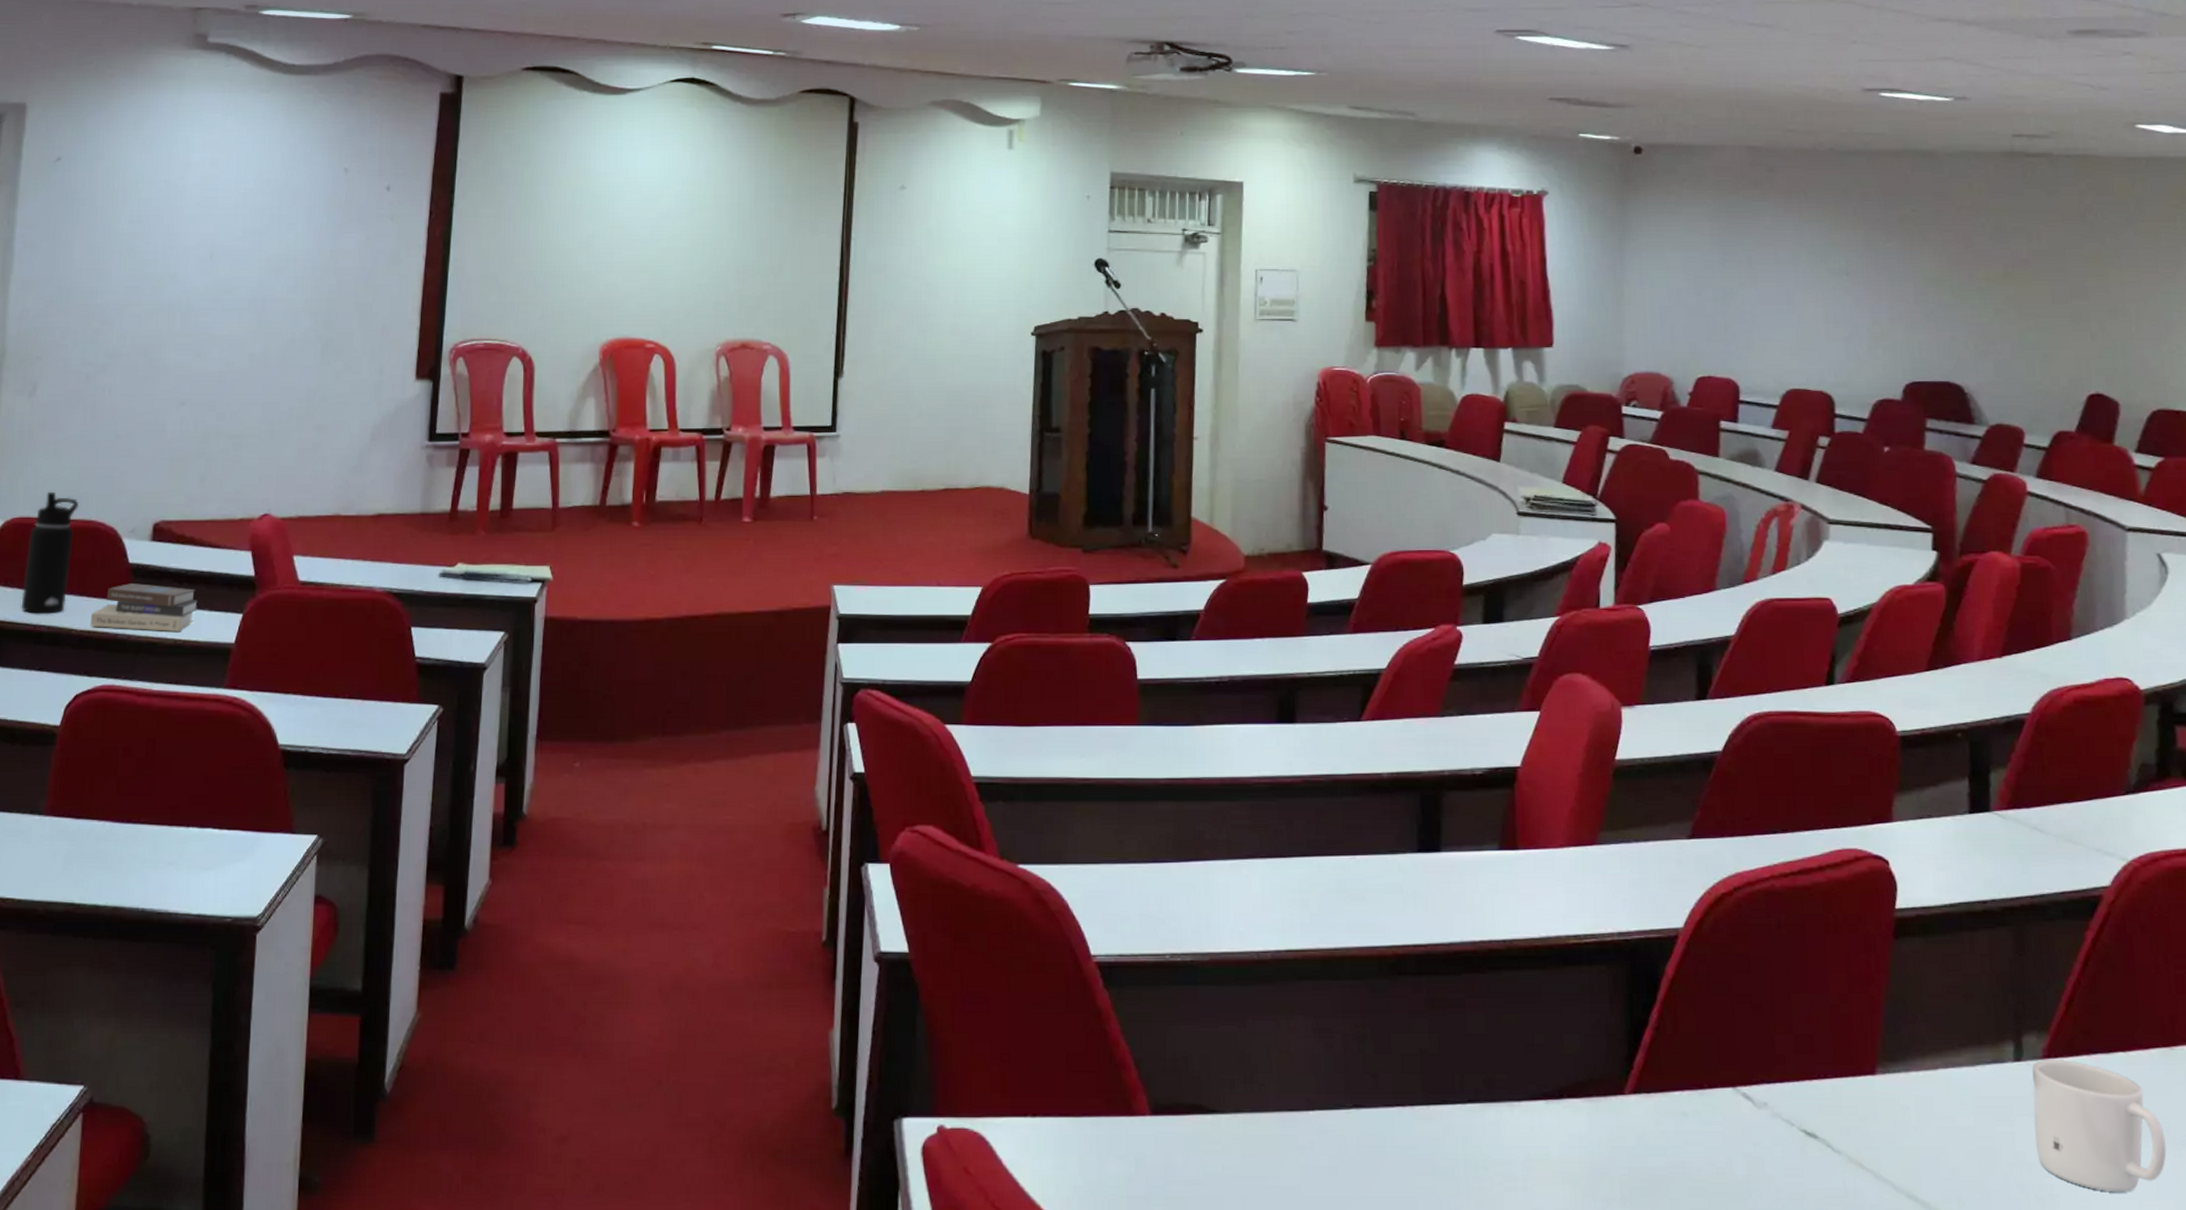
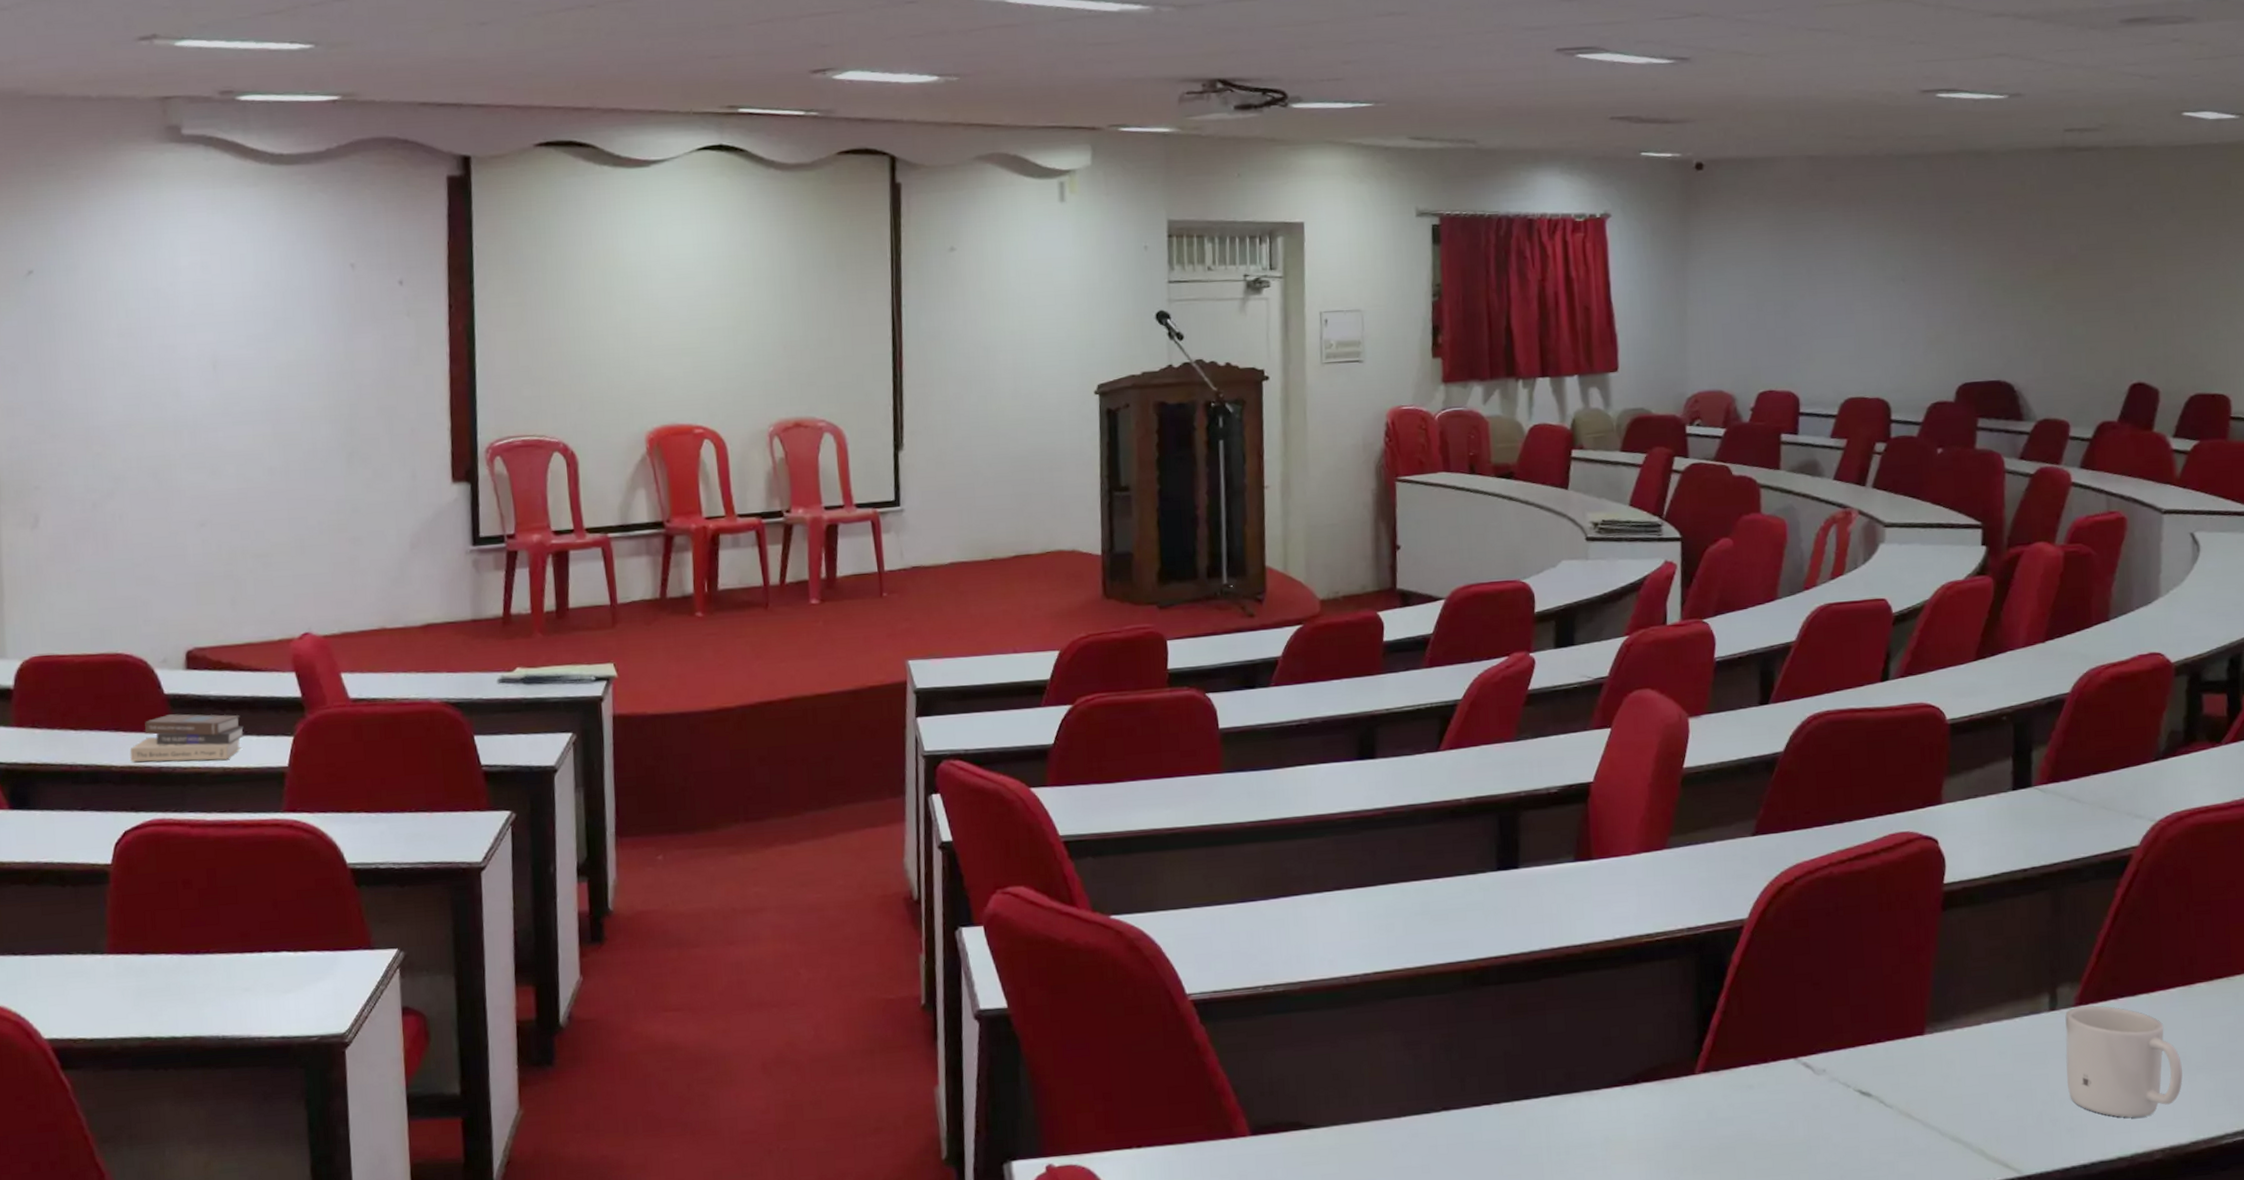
water bottle: present [21,491,80,614] -> none [51,626,103,754]

